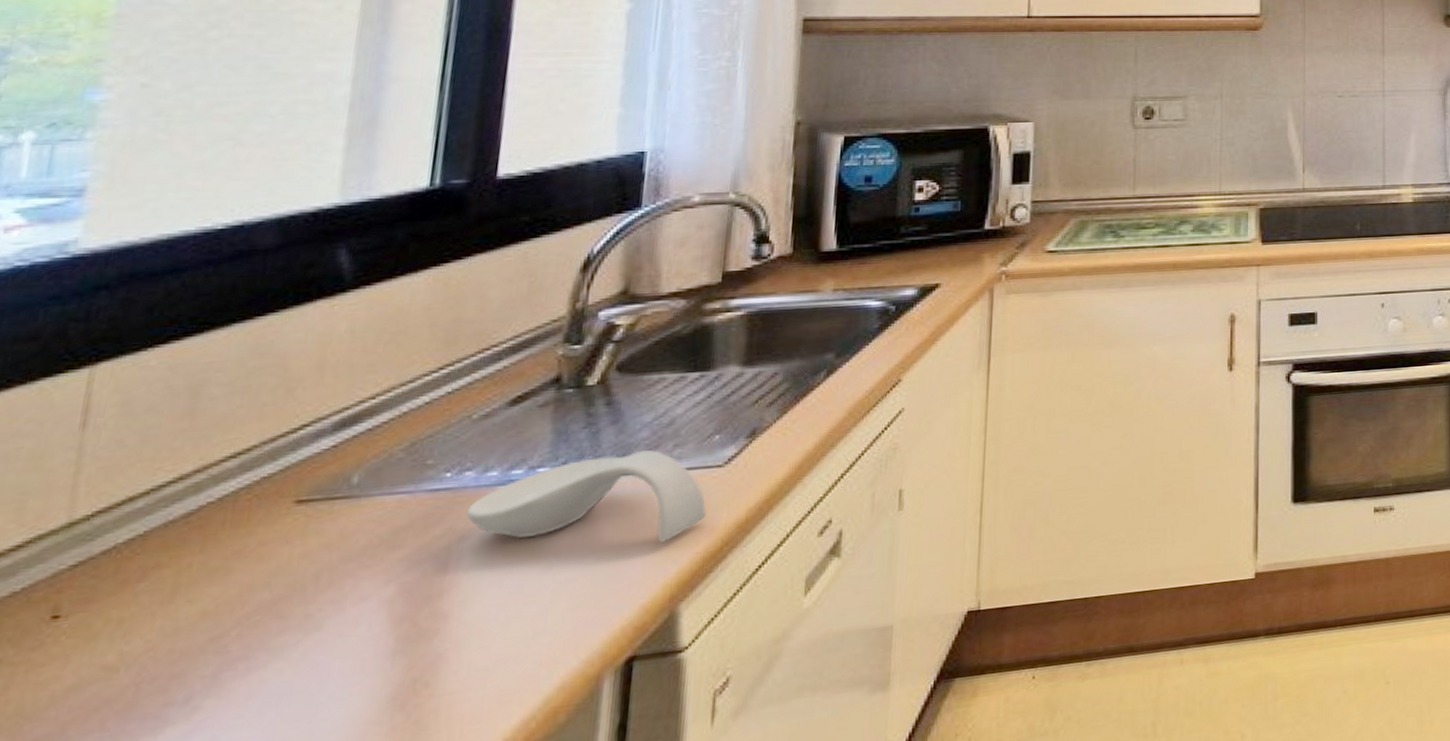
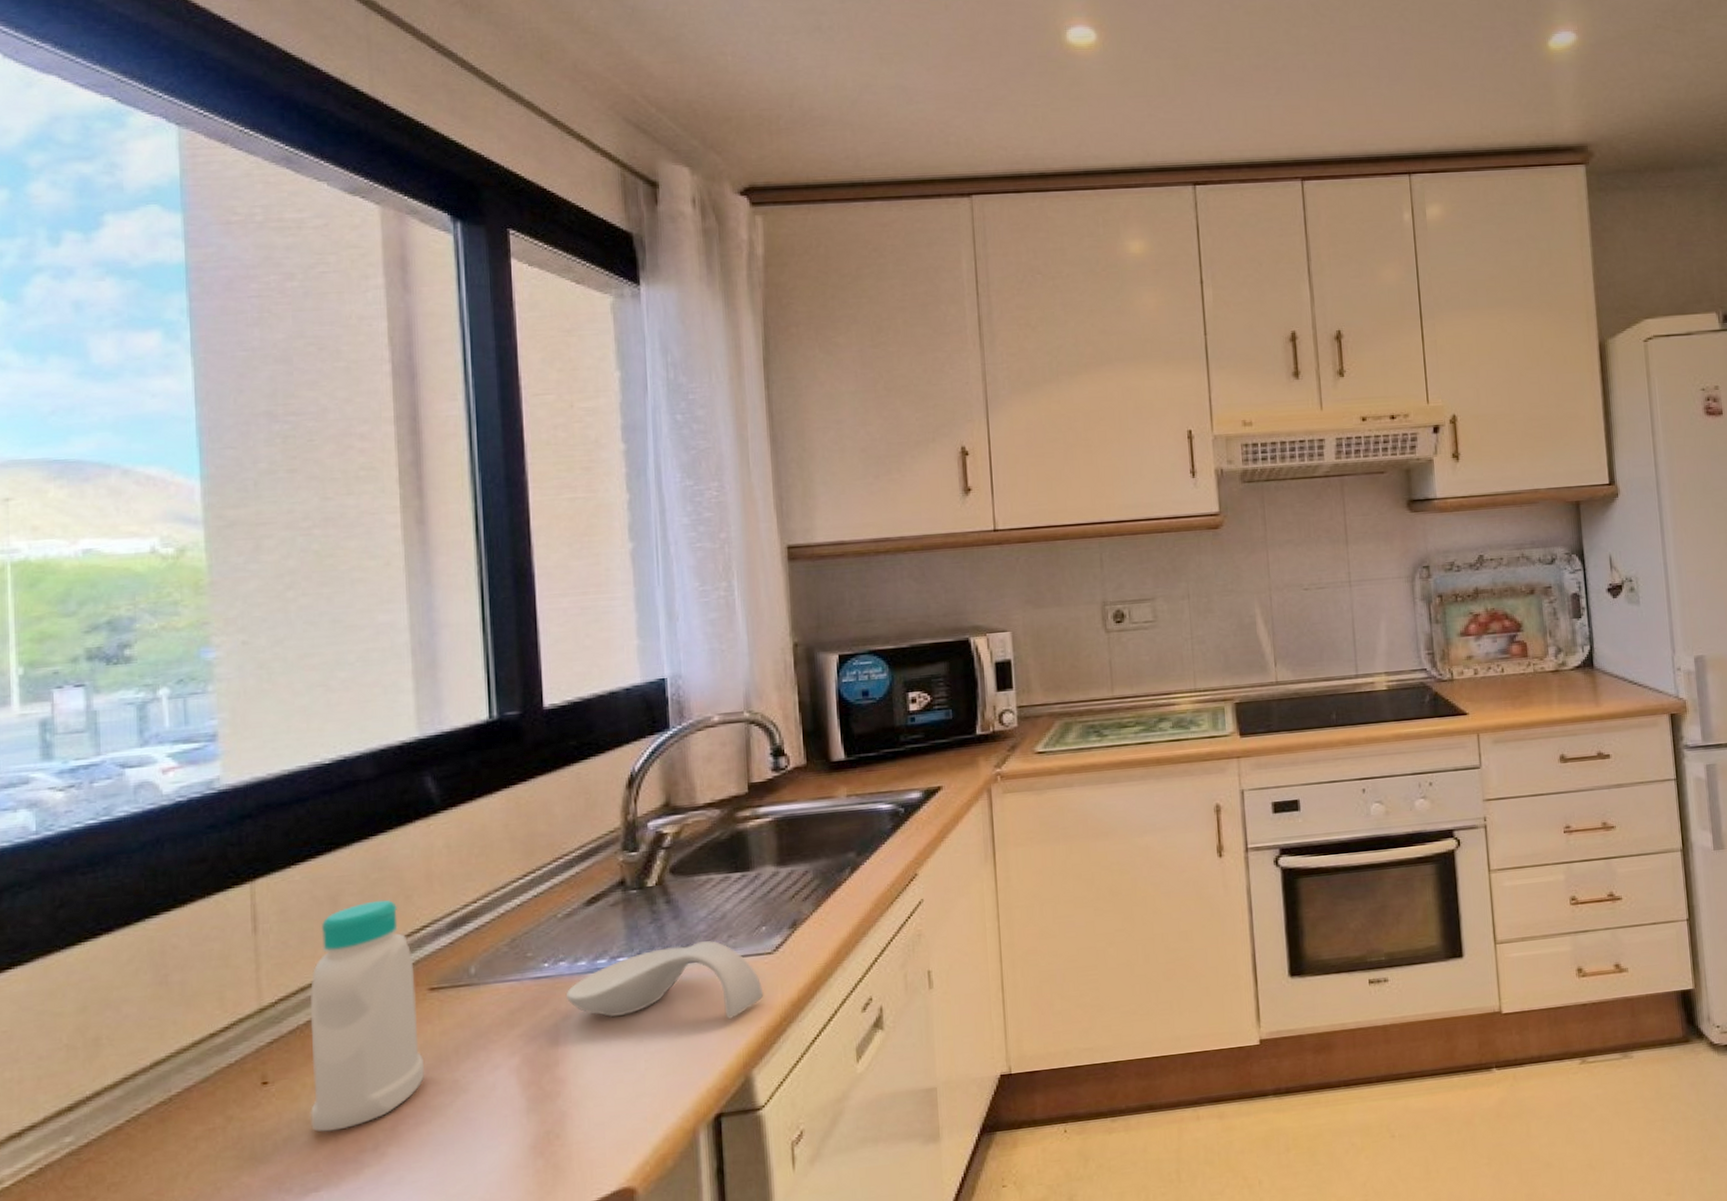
bottle: none [106,392,283,680] -> present [310,899,424,1132]

